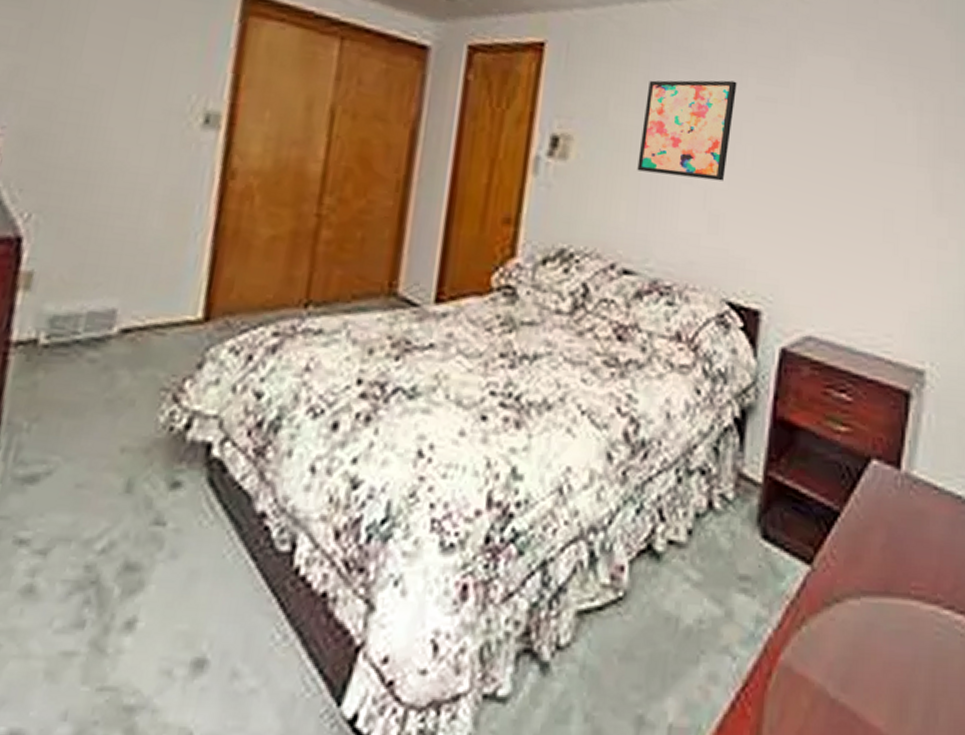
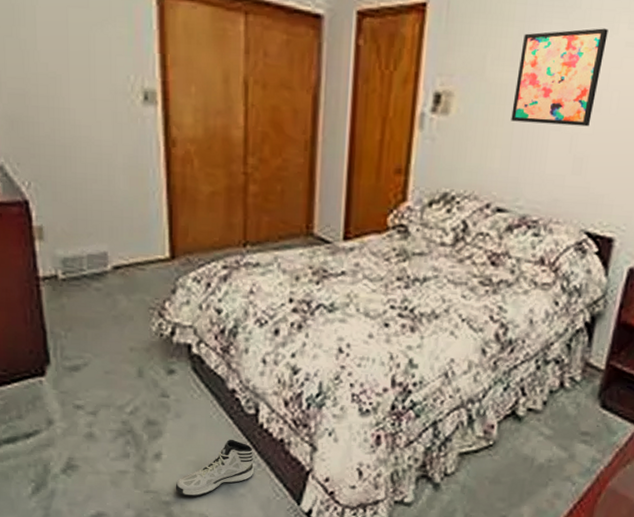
sneaker: none [148,594,280,697] -> present [175,440,255,497]

